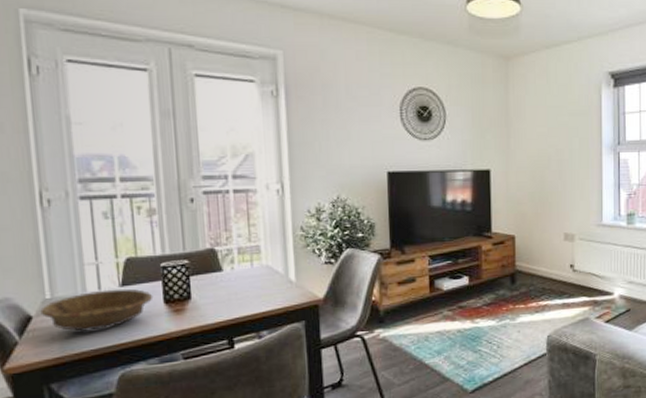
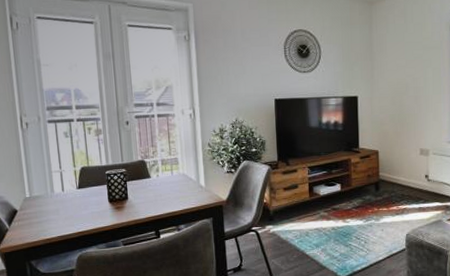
decorative bowl: present [40,288,154,332] -> none [22,190,101,222]

